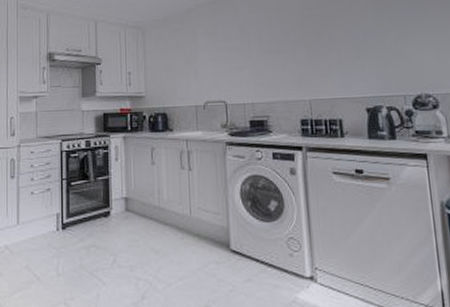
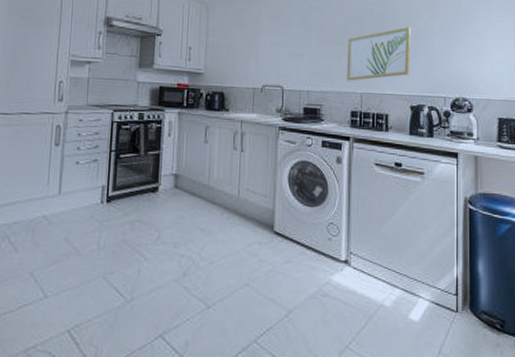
wall art: none [290,26,362,89] -> present [346,26,412,81]

